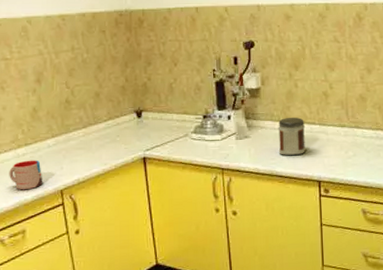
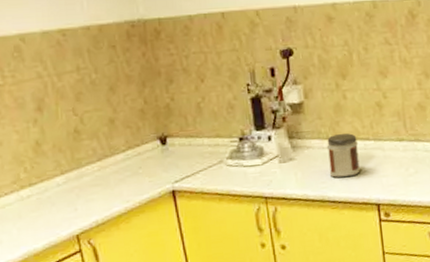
mug: present [9,160,43,190] -> none [12,201,55,239]

